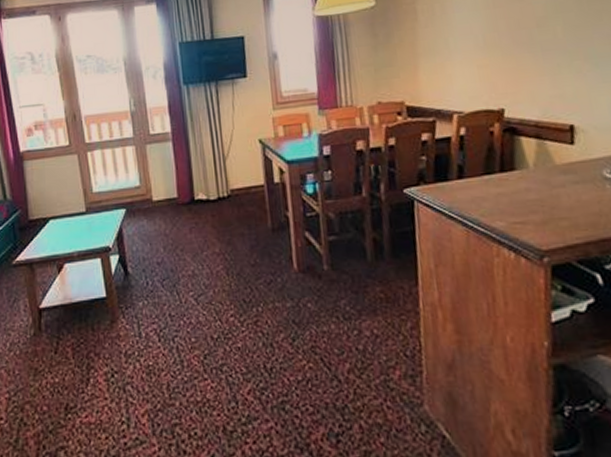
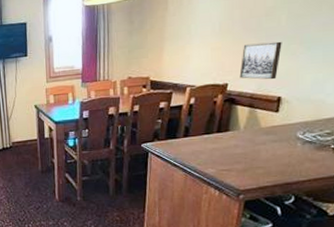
wall art: none [516,56,564,104] -> present [239,41,282,80]

